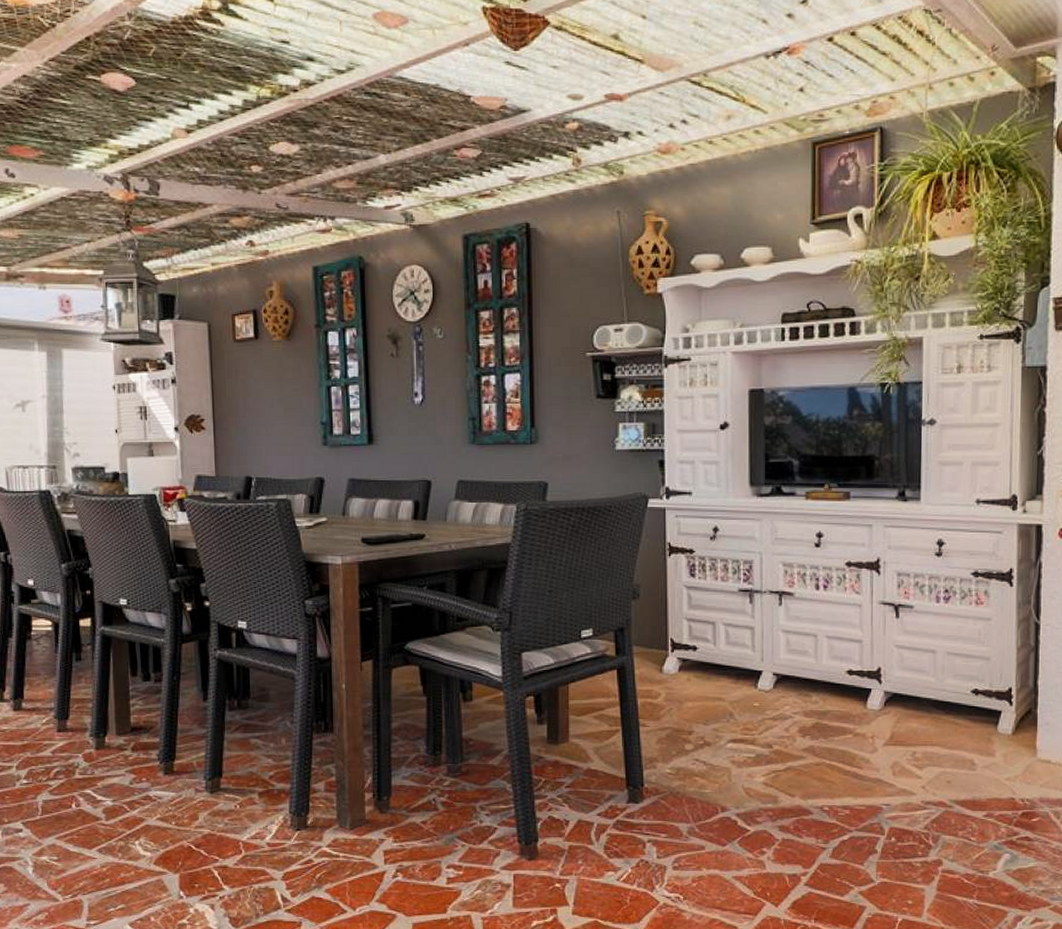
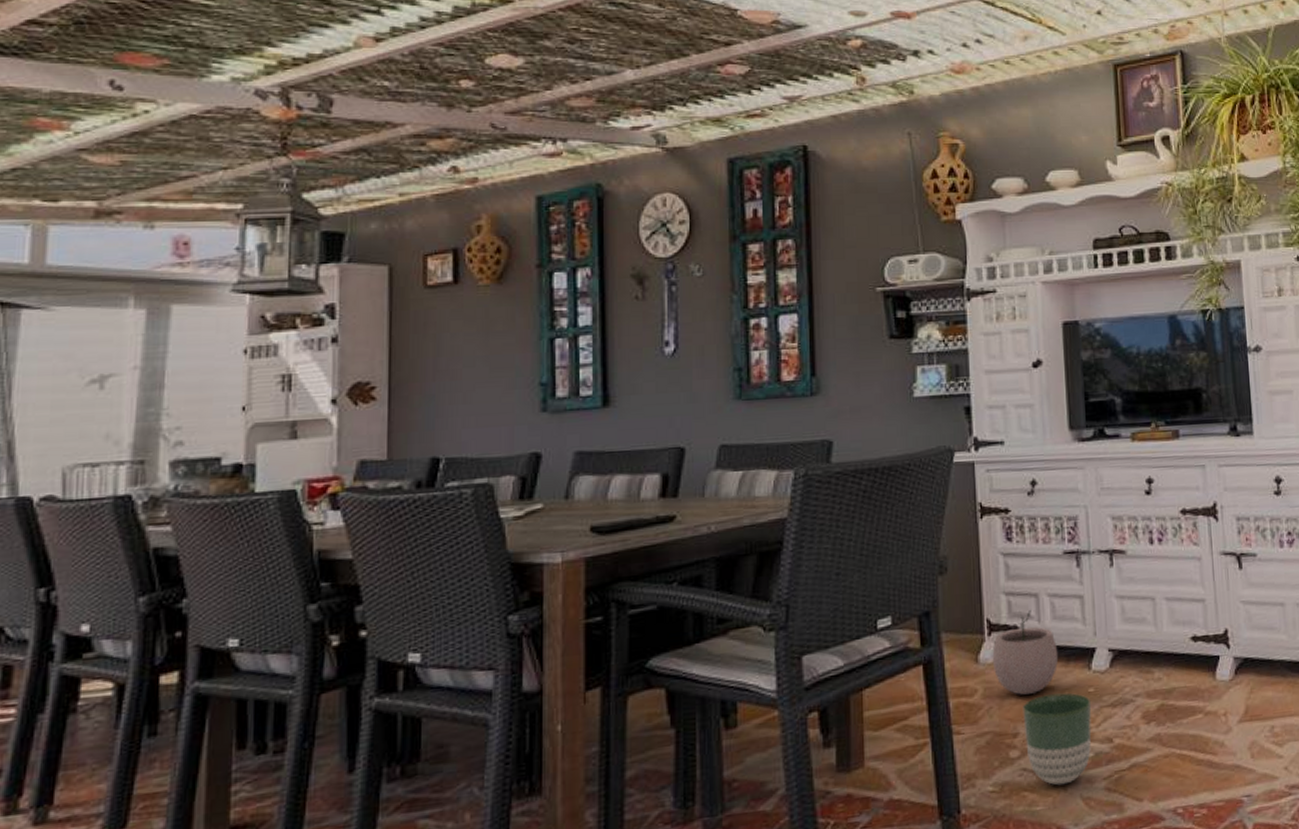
plant pot: none [674,635,730,702] -> present [992,610,1059,695]
planter: none [698,704,756,776] -> present [1023,693,1092,786]

